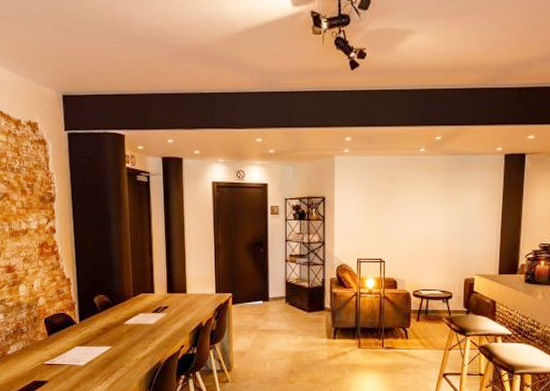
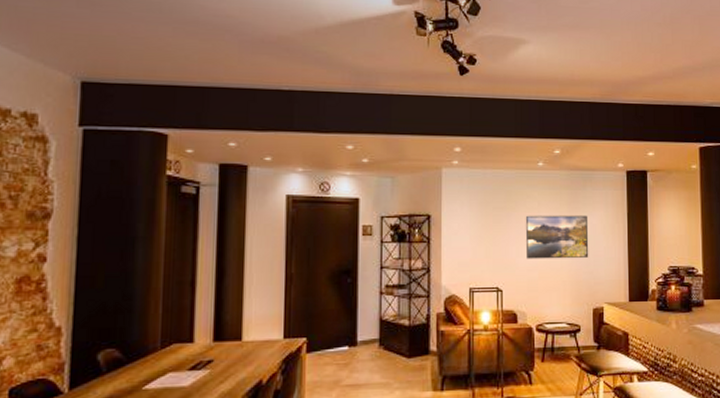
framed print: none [406,197,465,236] -> present [525,215,589,259]

